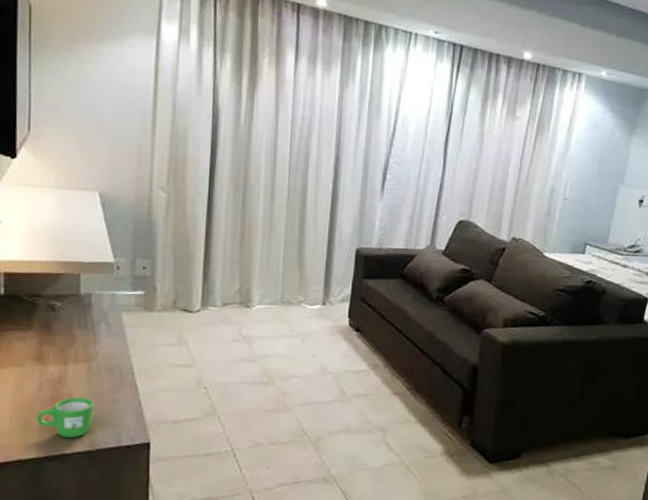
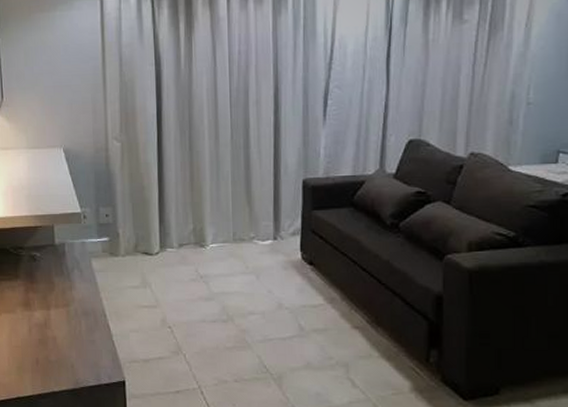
mug: present [36,397,94,438] -> none [28,339,75,377]

